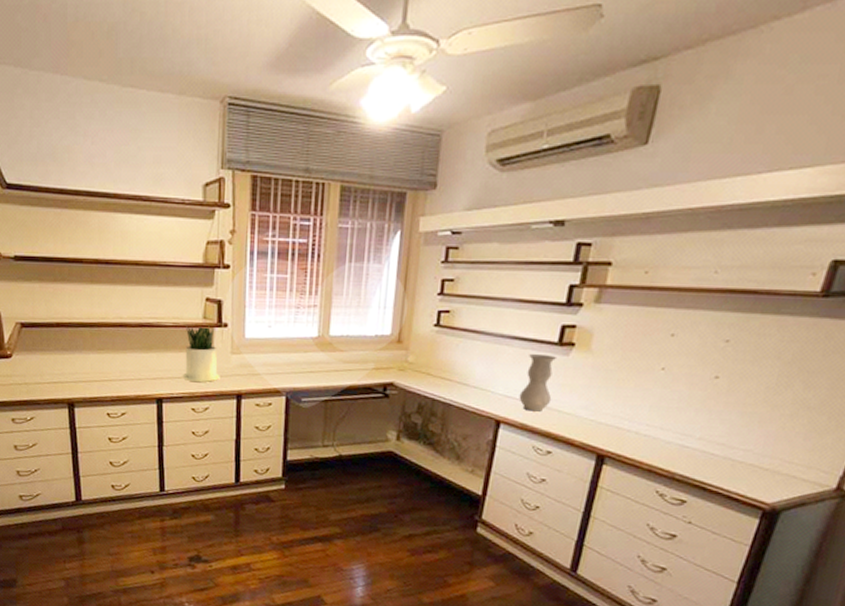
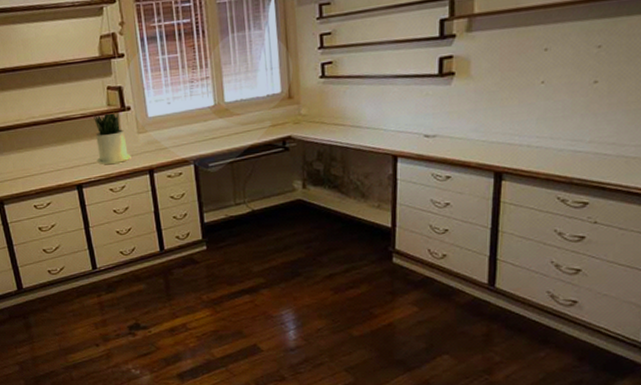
vase: present [519,353,558,412] -> none [411,87,442,142]

